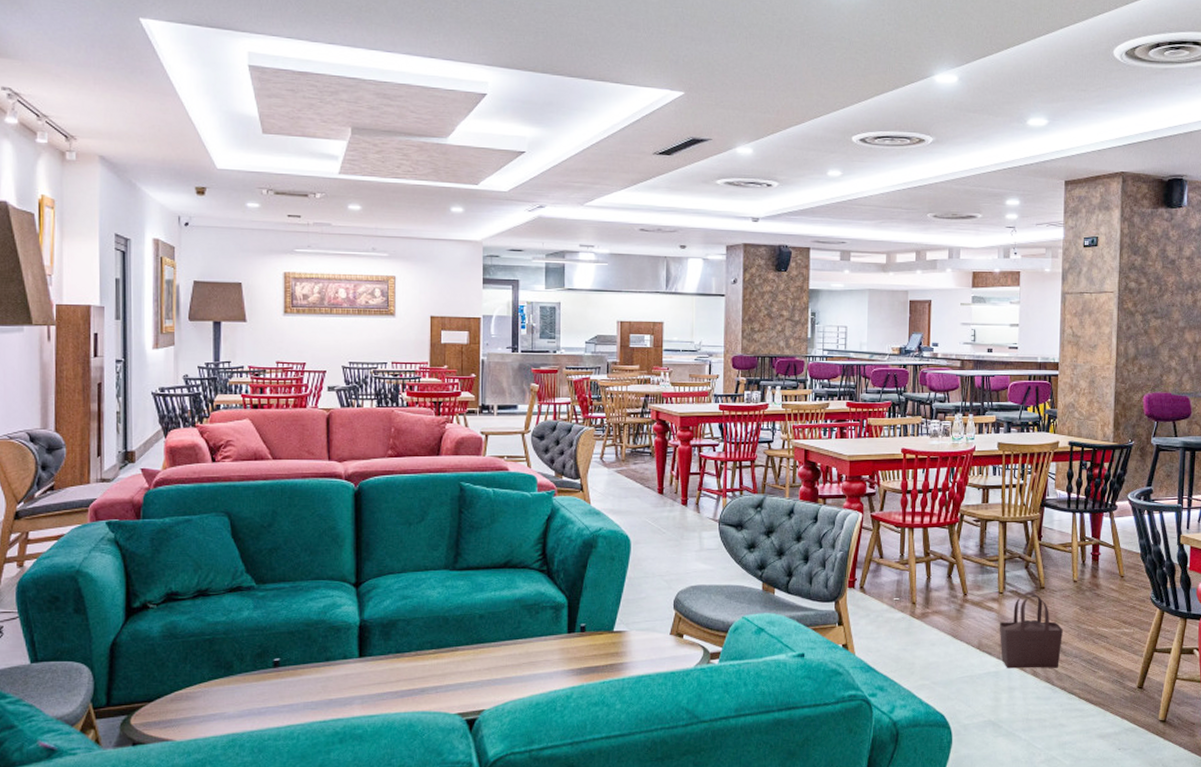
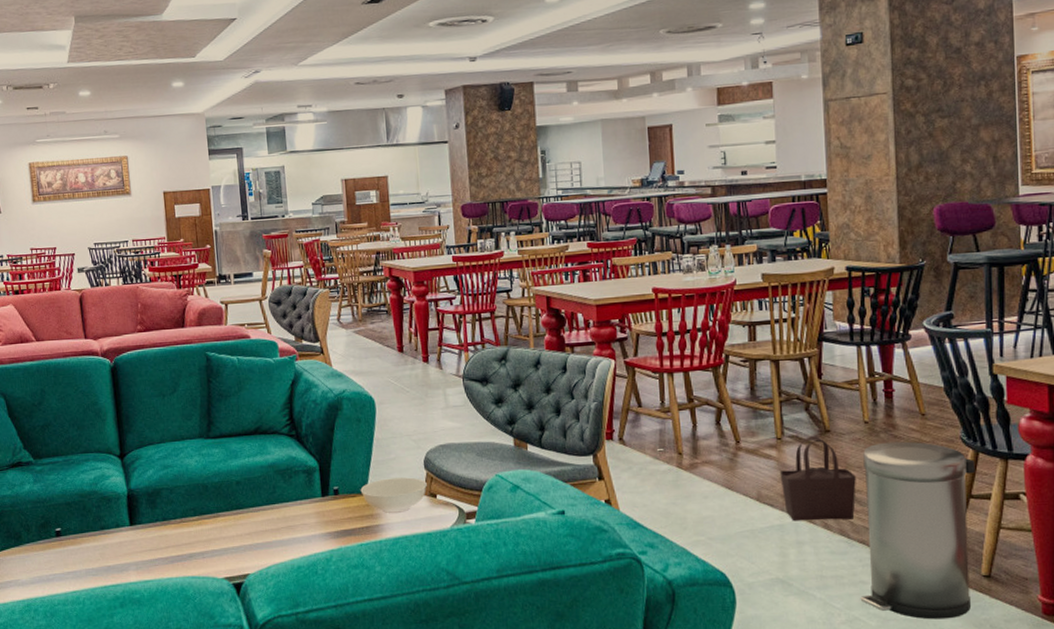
bowl: none [608,617,675,651] -> present [360,477,427,513]
pedal bin: none [1058,600,1161,759] -> present [860,441,975,620]

